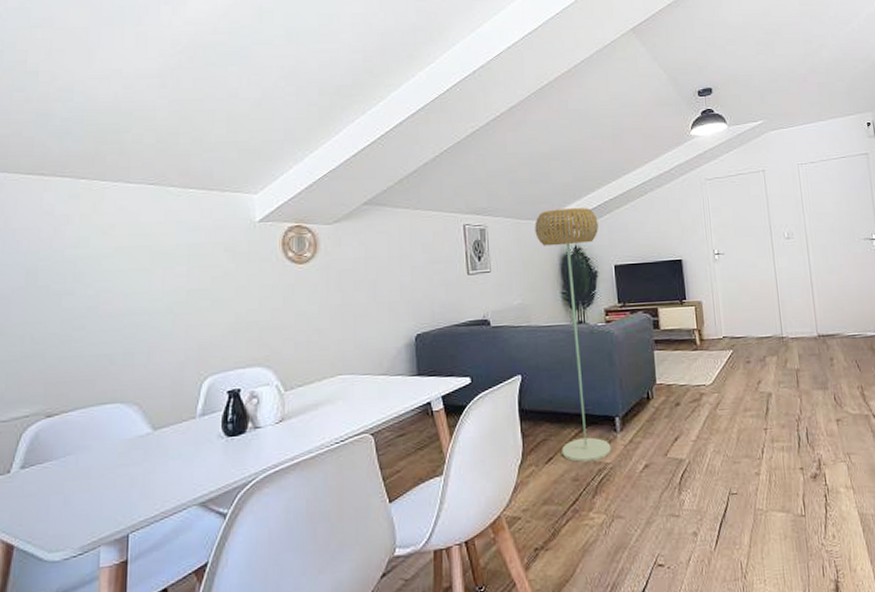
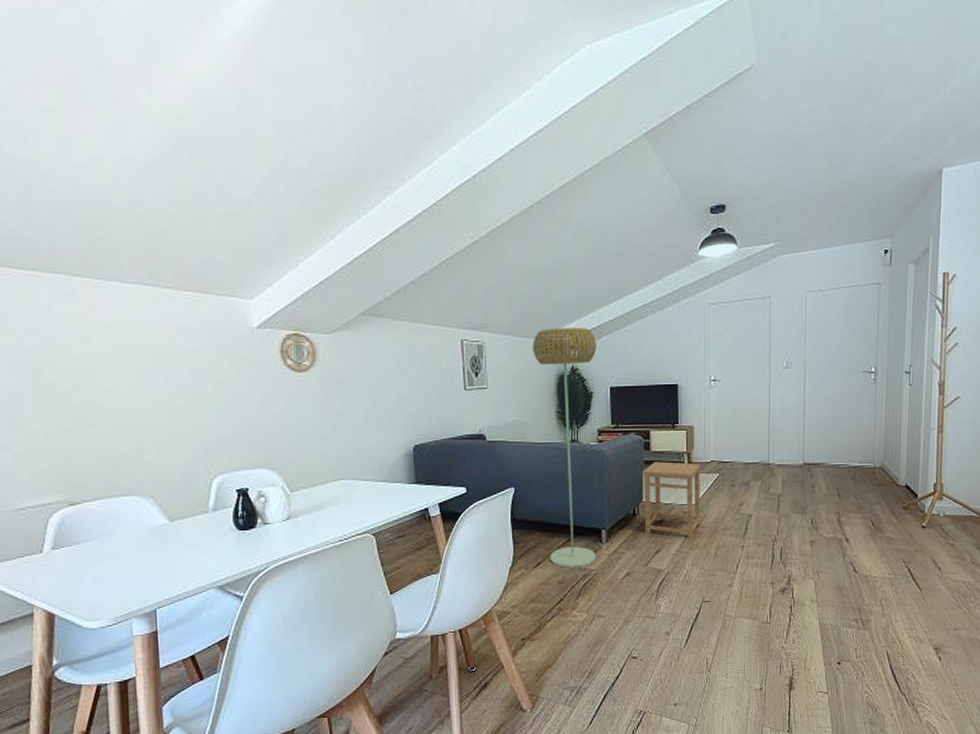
side table: none [654,340,719,423] -> present [643,461,702,539]

